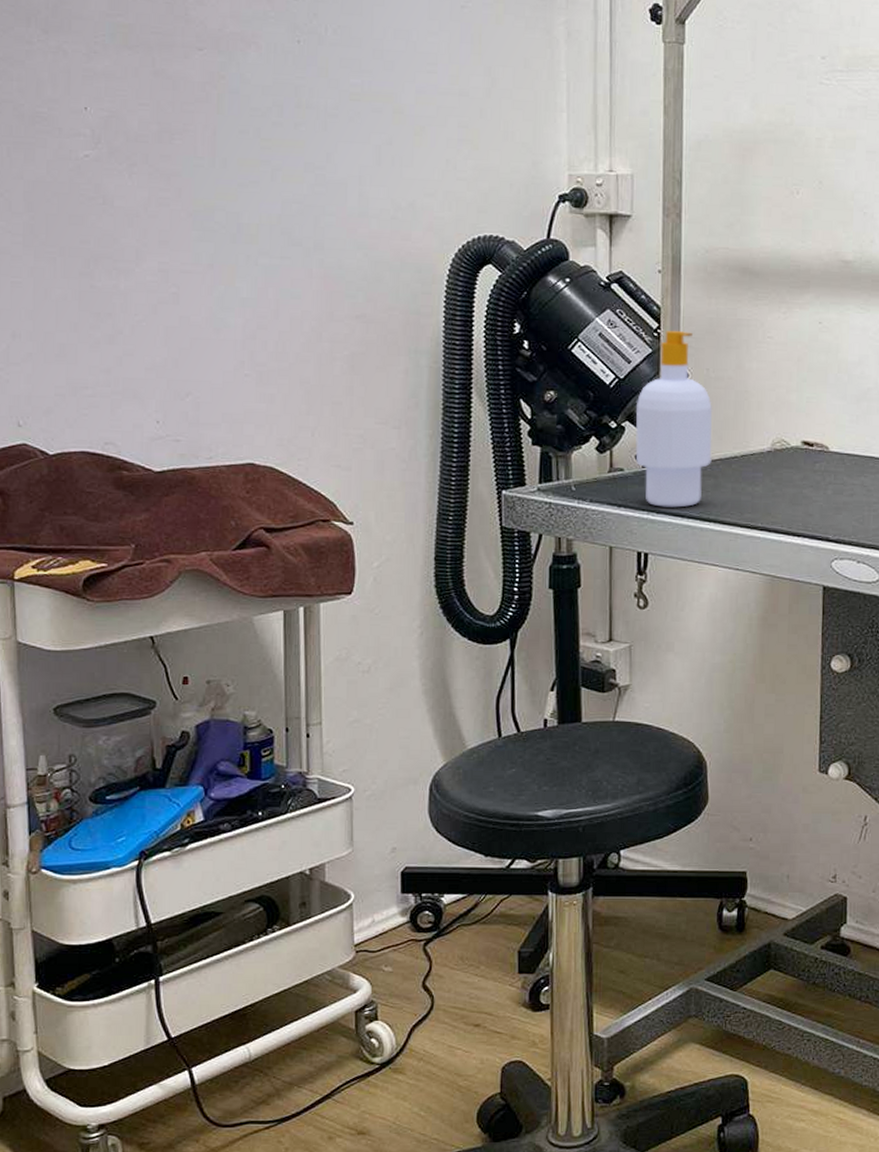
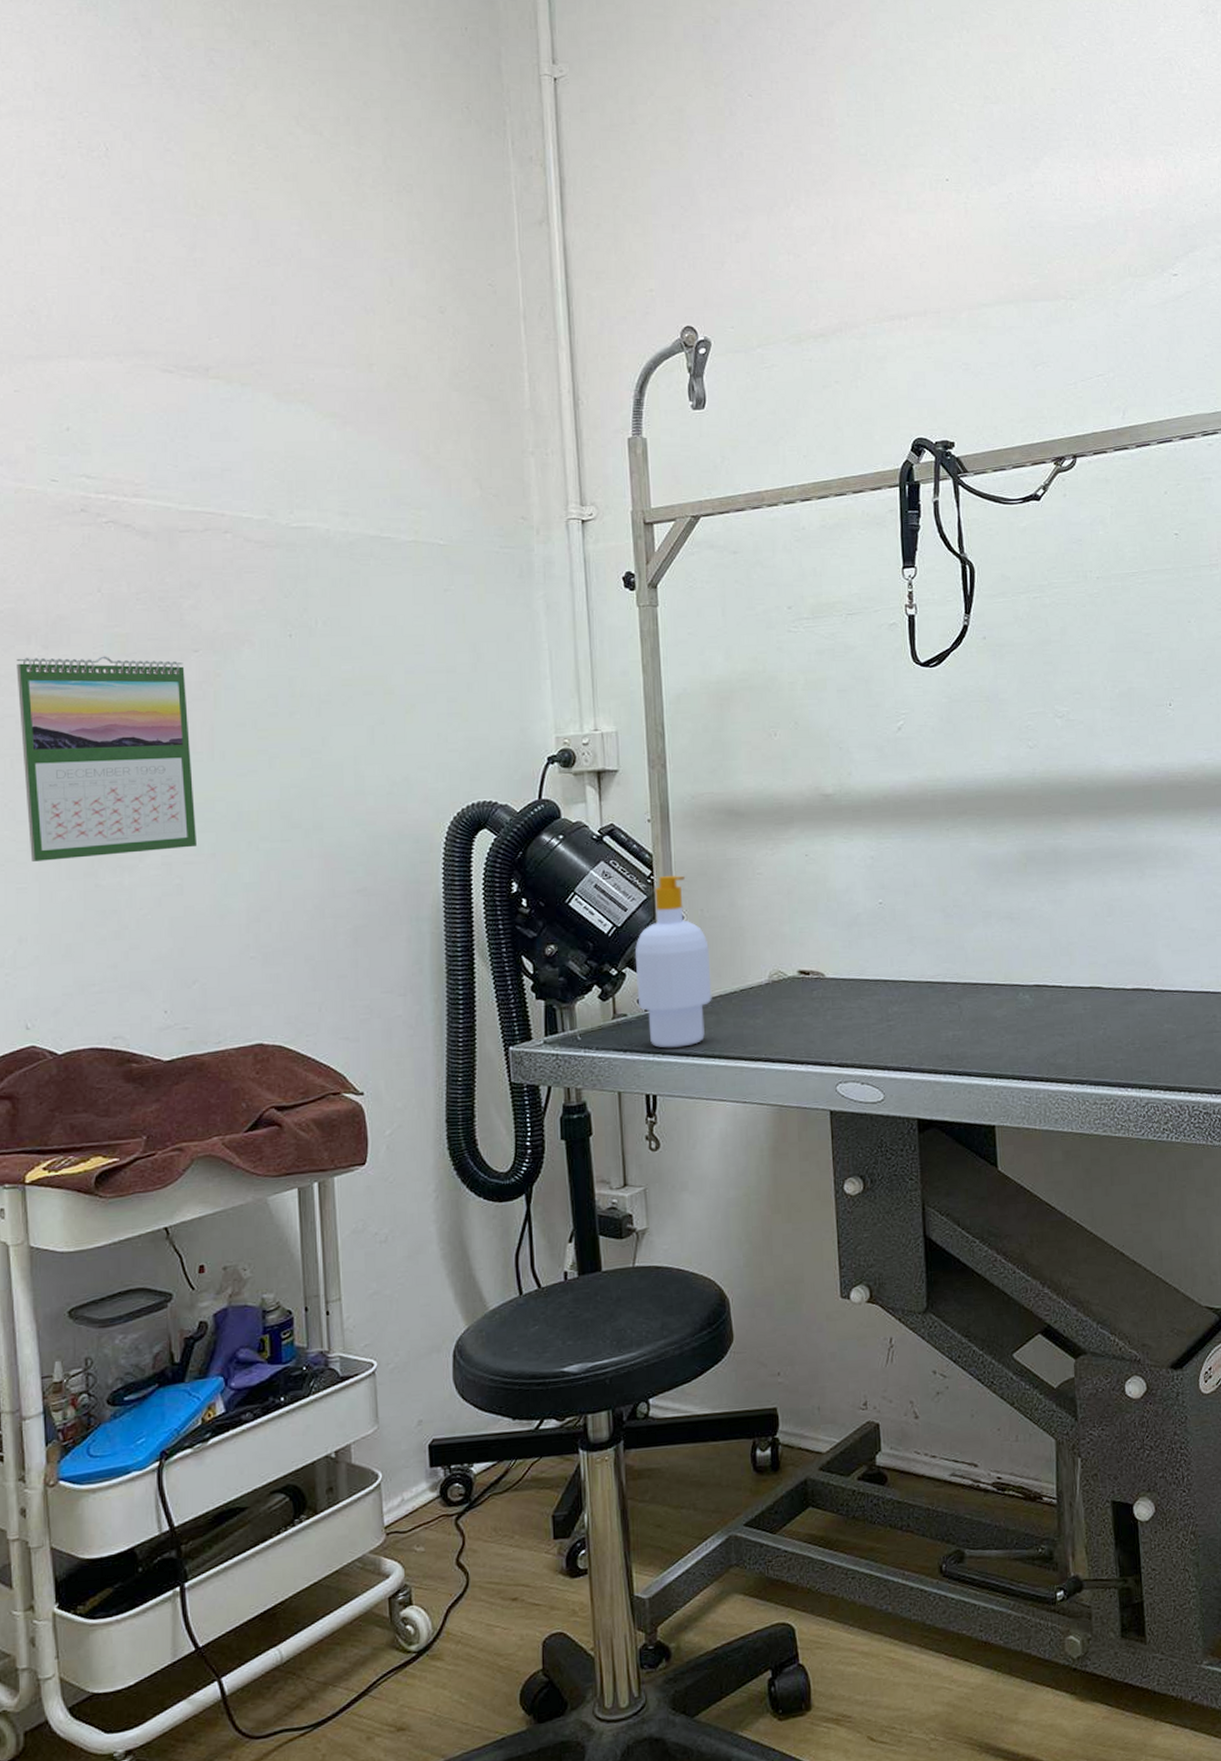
calendar: none [15,41,195,257] -> present [16,656,197,861]

